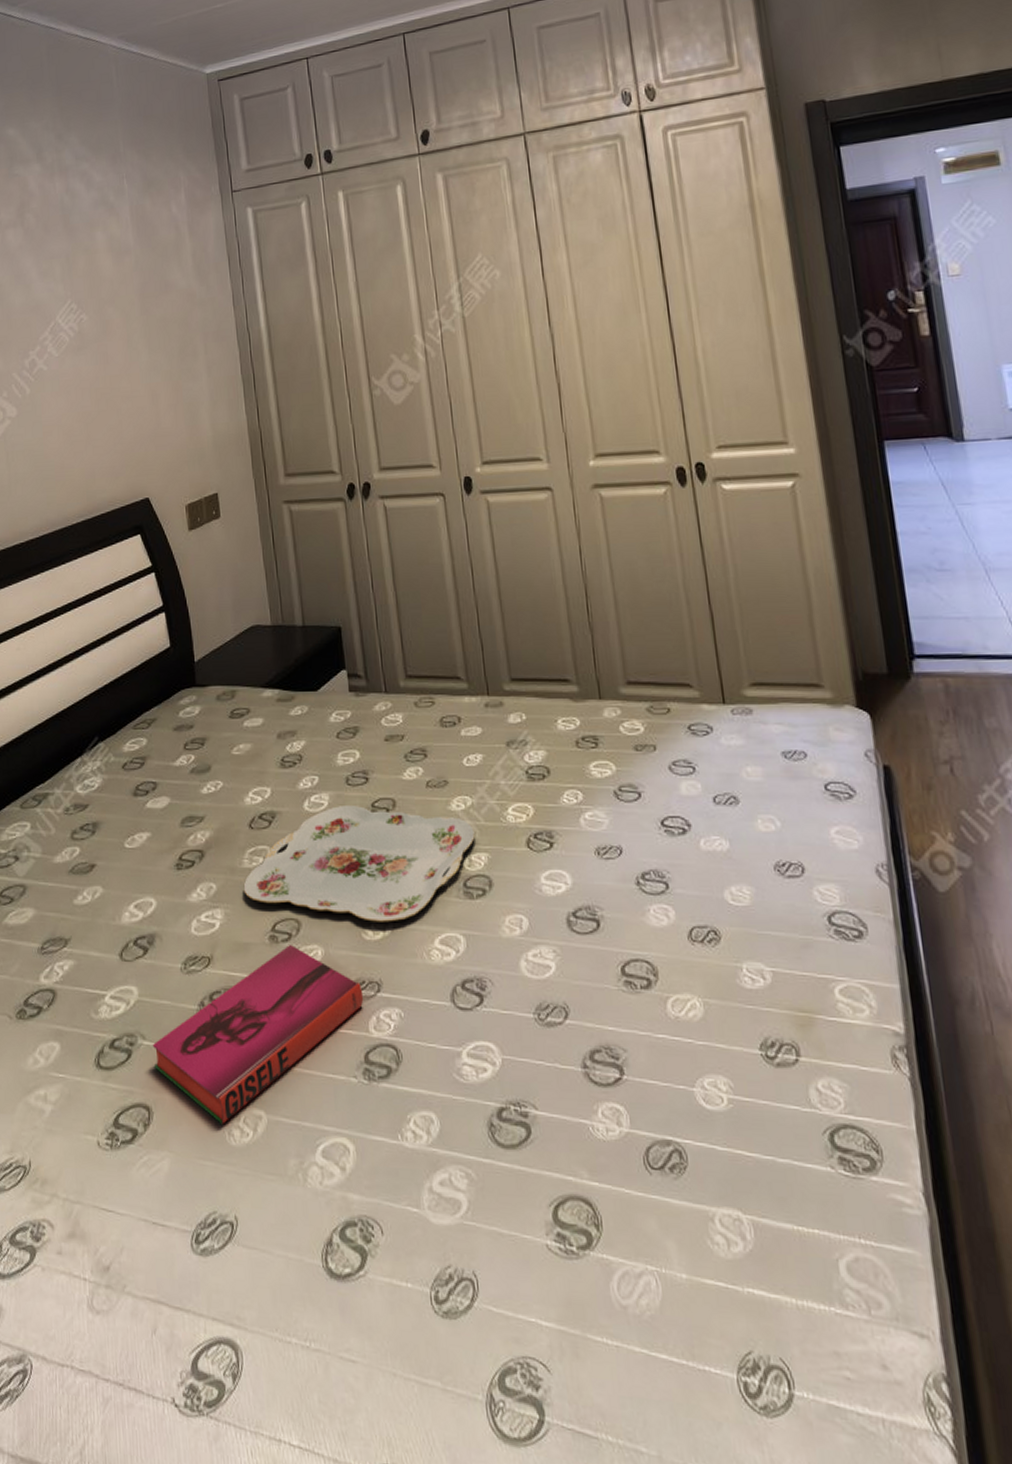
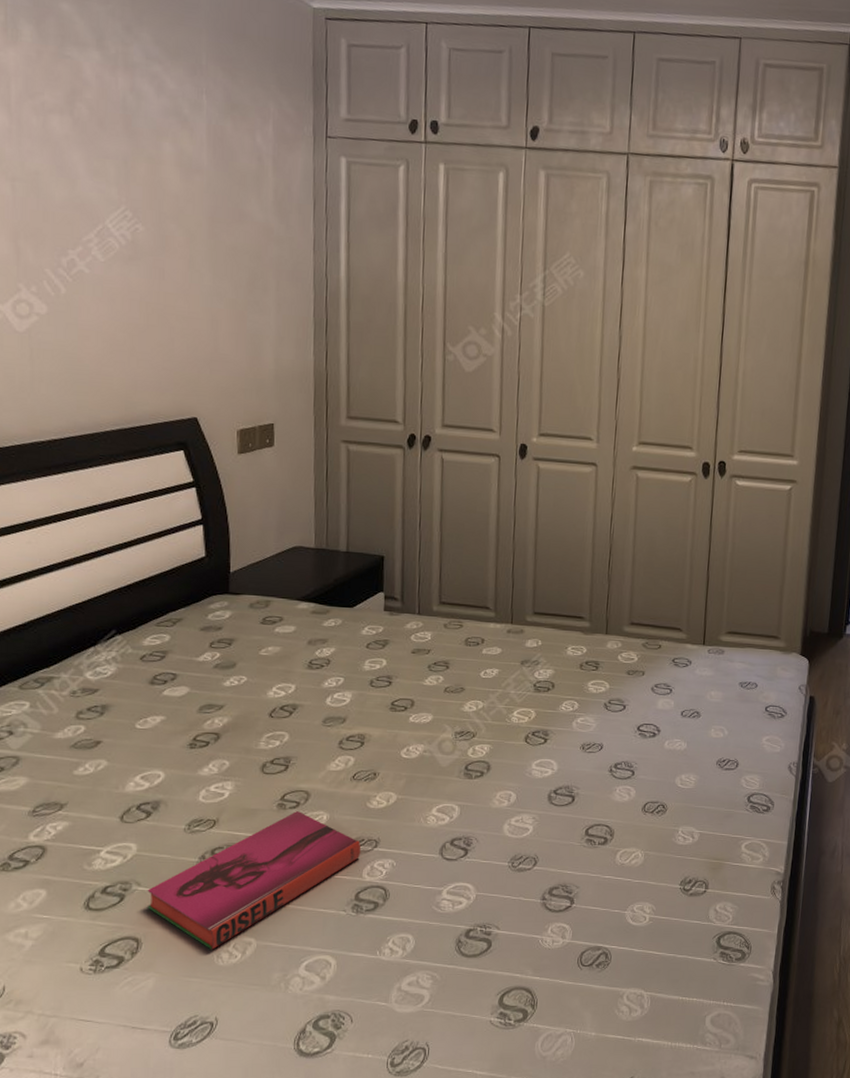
serving tray: present [243,806,475,922] -> none [257,703,481,795]

